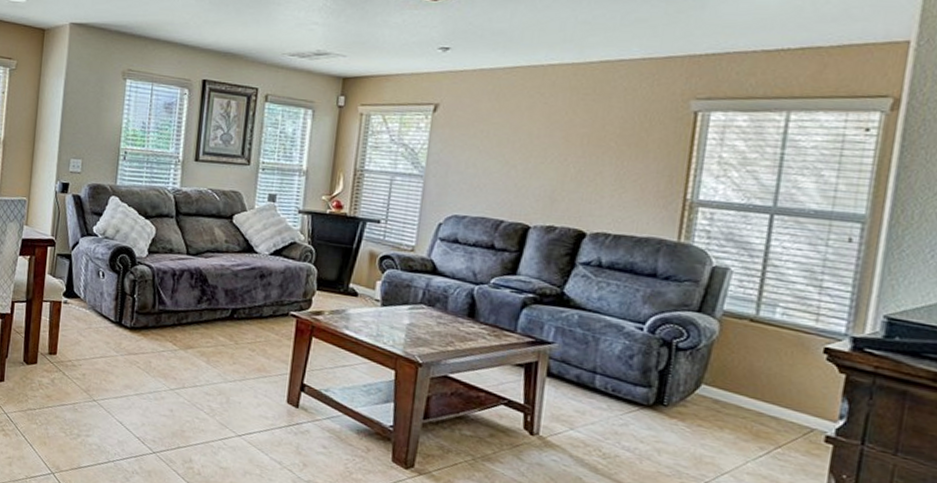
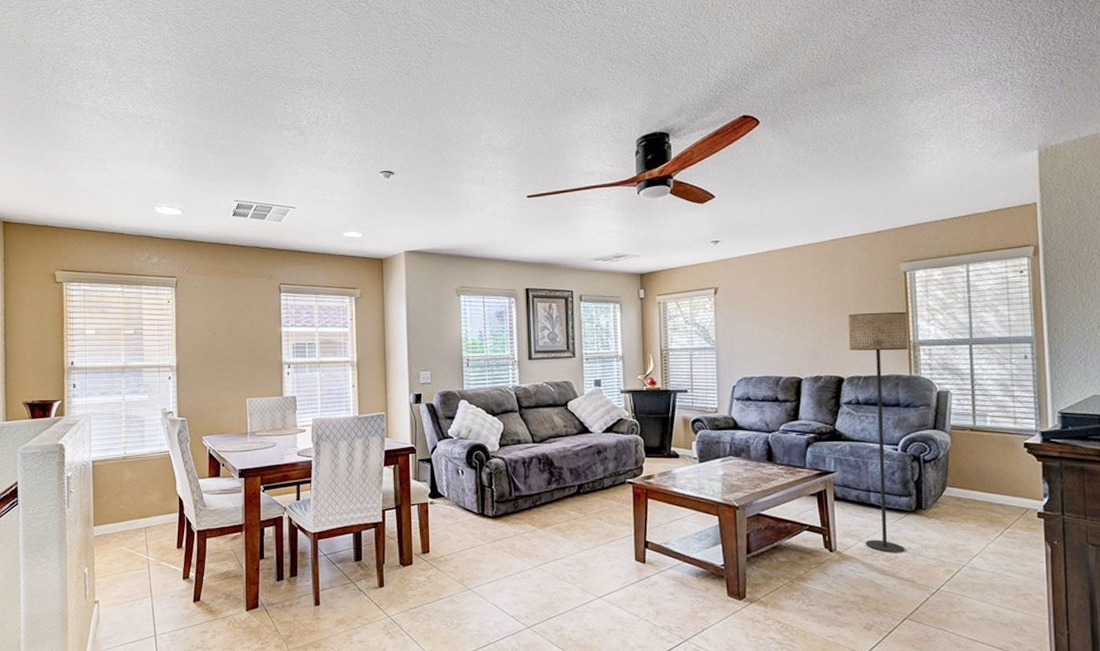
floor lamp: none [578,156,689,453] -> present [848,311,909,553]

